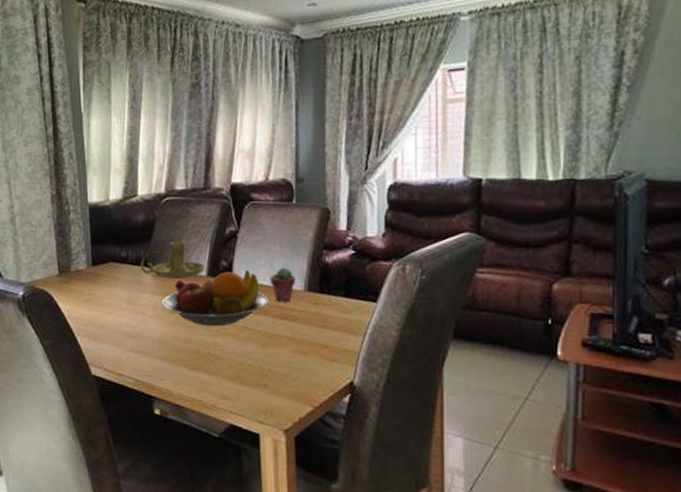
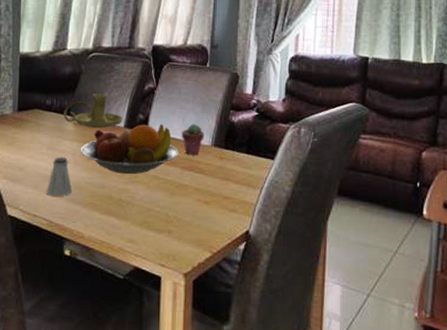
saltshaker: none [130,311,156,353] -> present [47,157,72,196]

